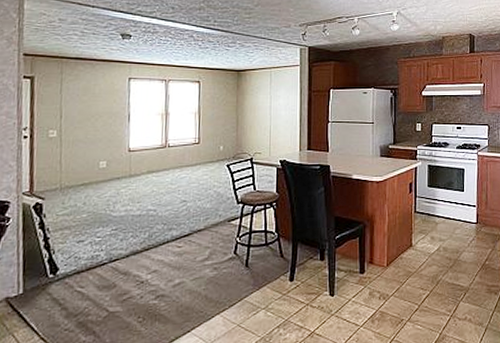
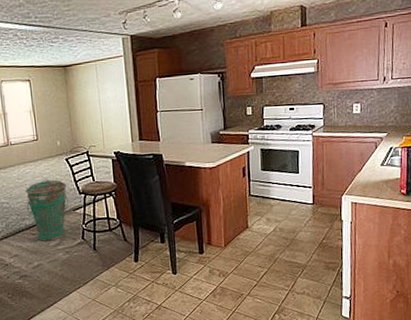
trash can: none [177,185,224,255] -> present [26,179,69,242]

